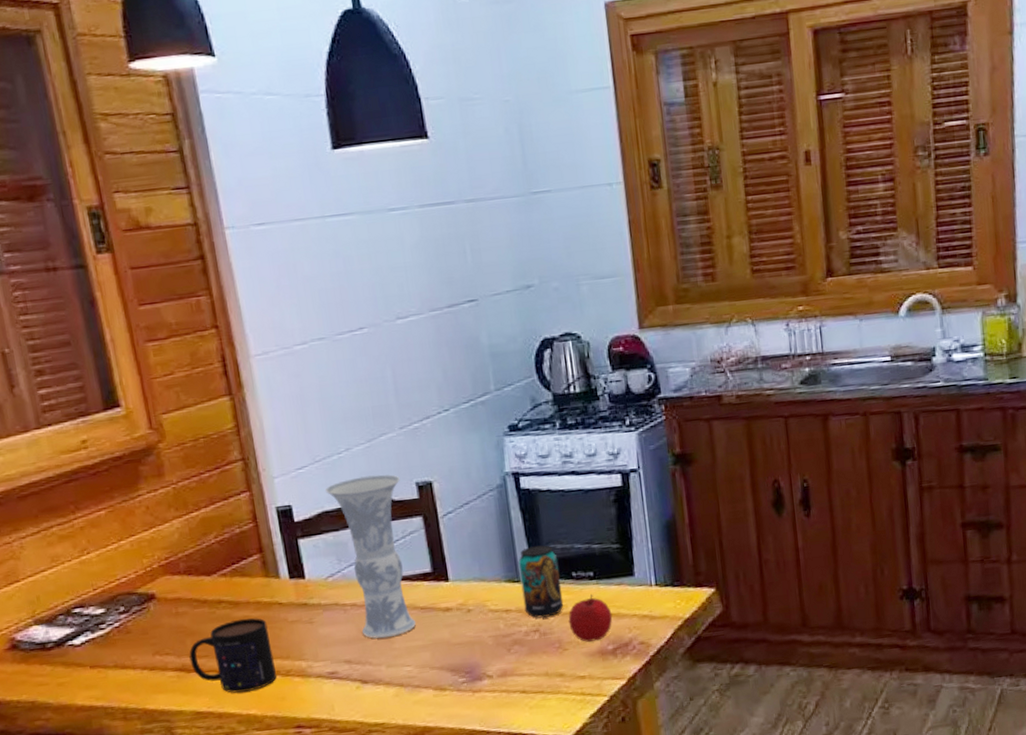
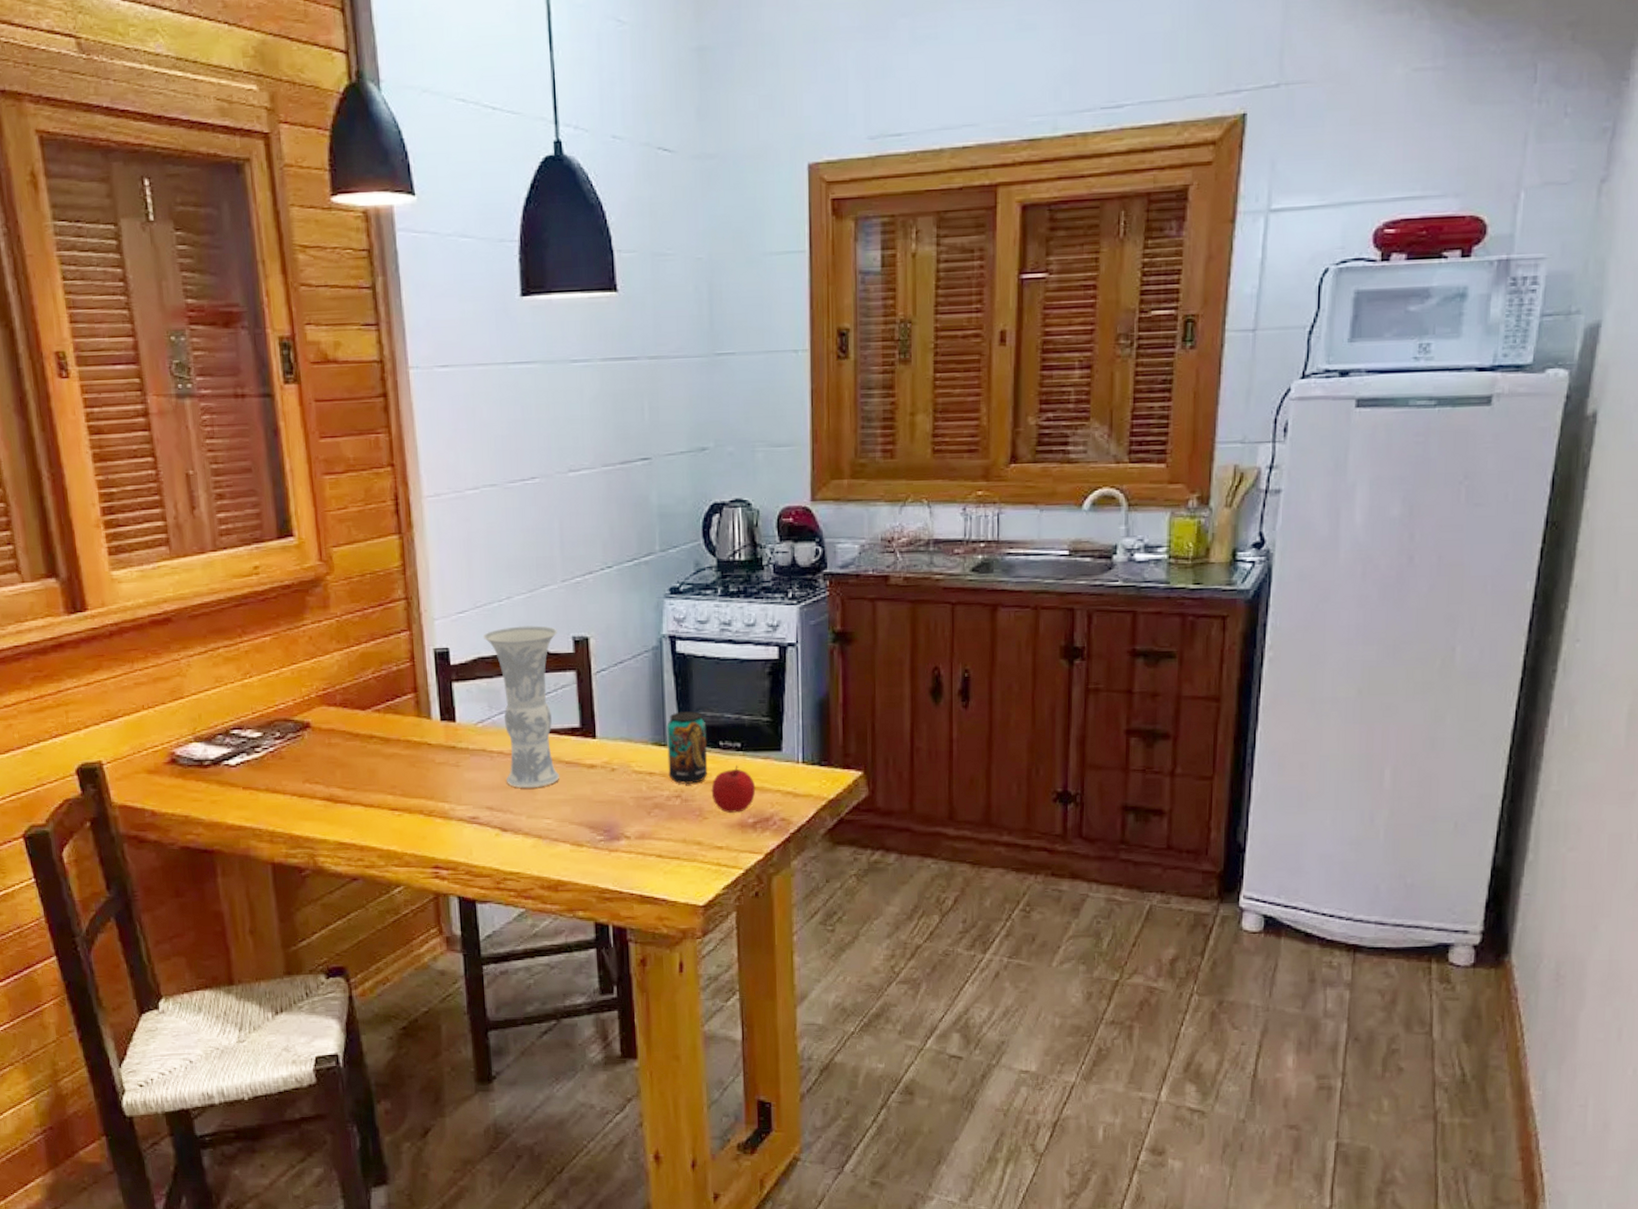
mug: present [189,618,277,693] -> none [337,755,420,828]

